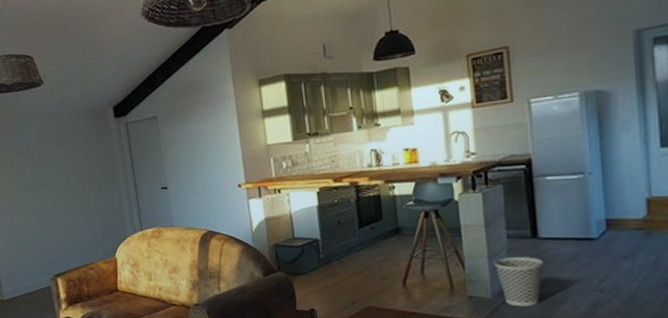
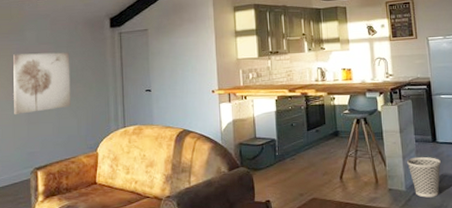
wall art: none [16,149,82,220] -> present [13,52,71,114]

